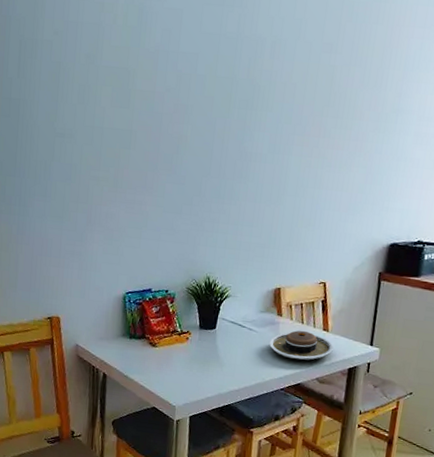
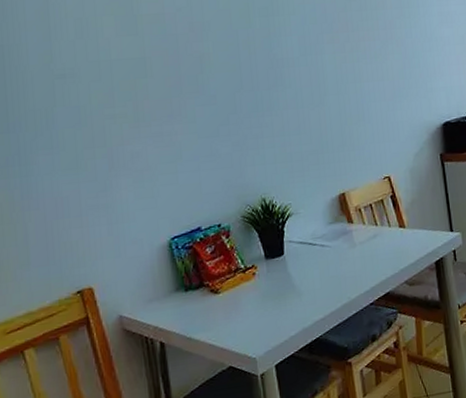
plate: present [269,330,334,360] -> none [346,232,415,267]

